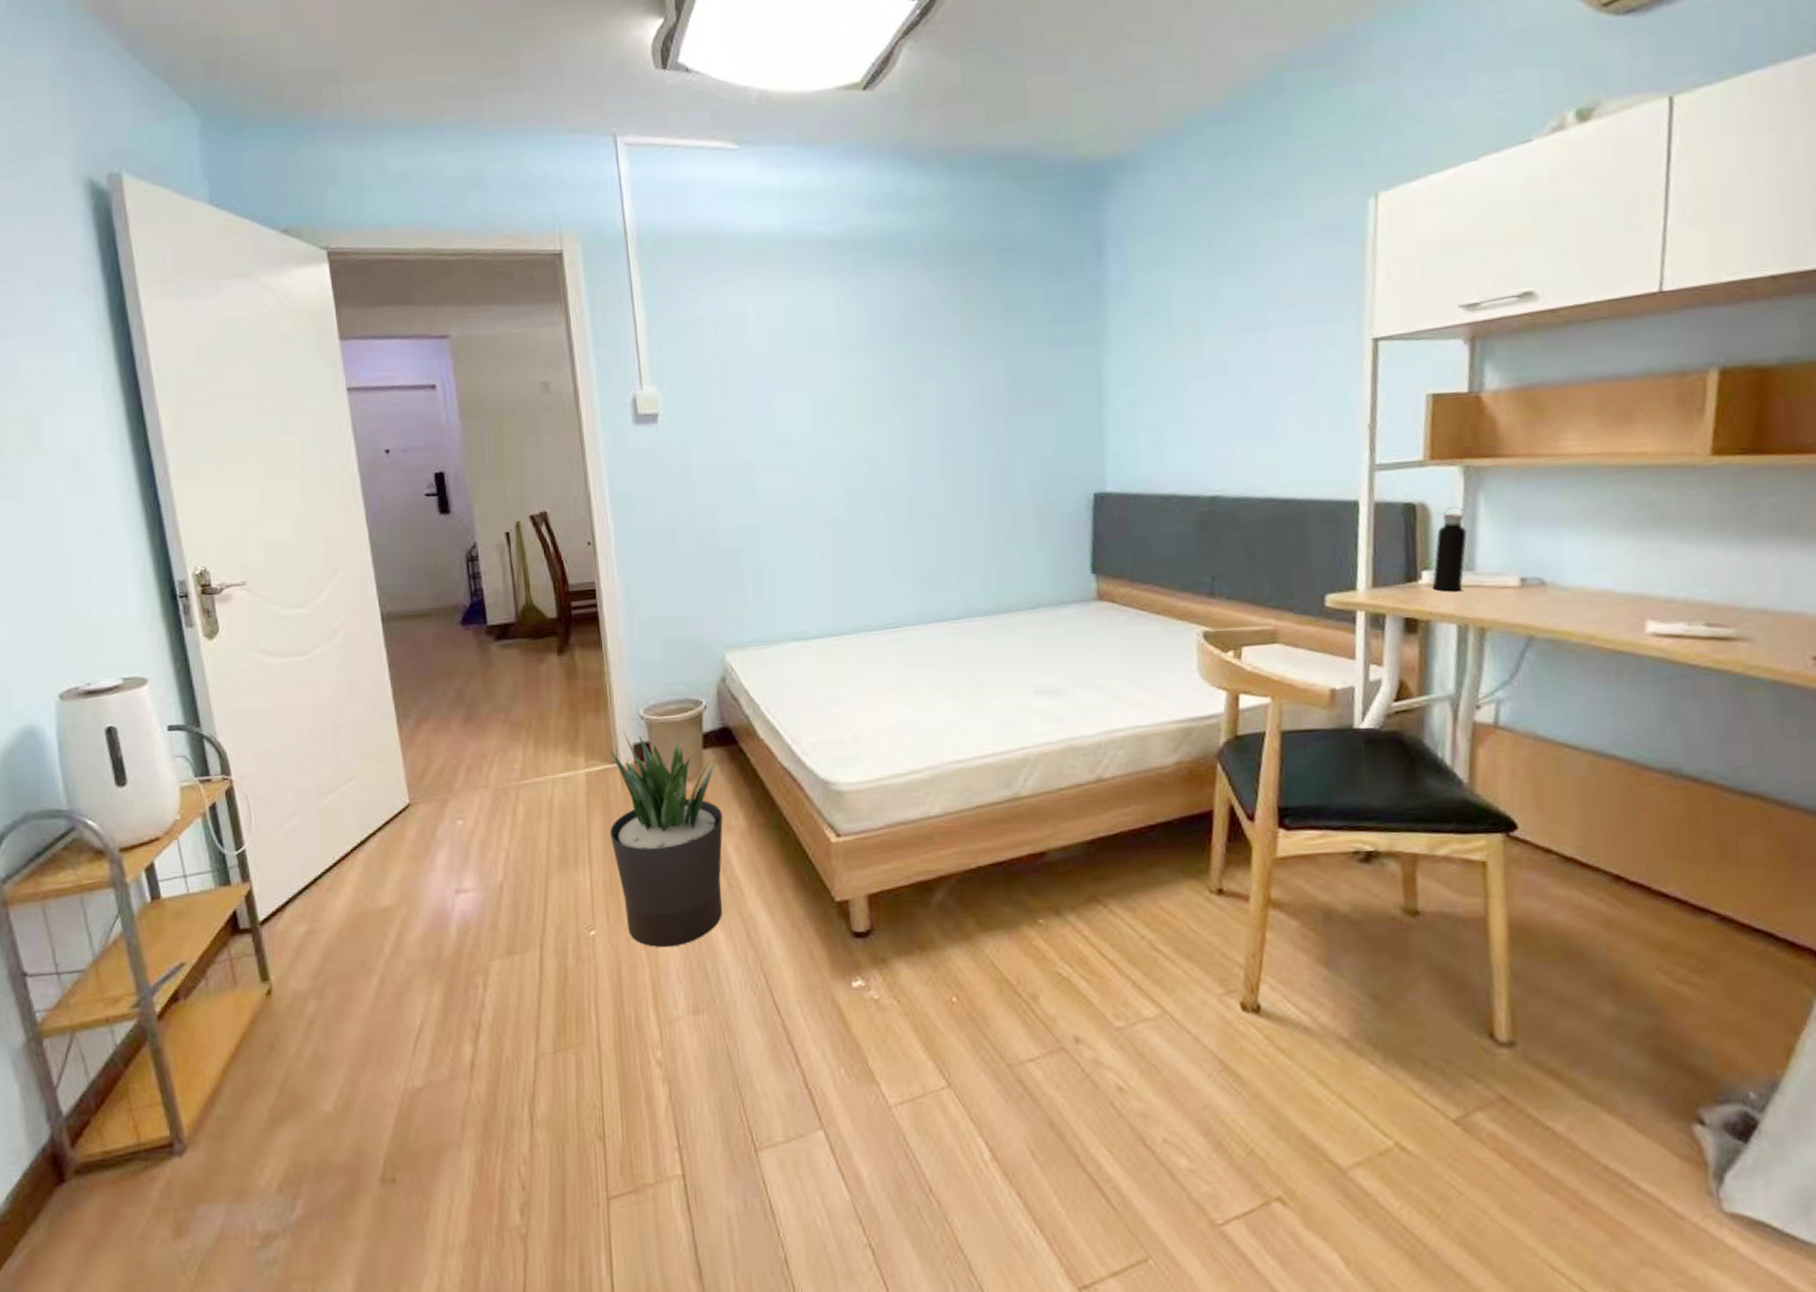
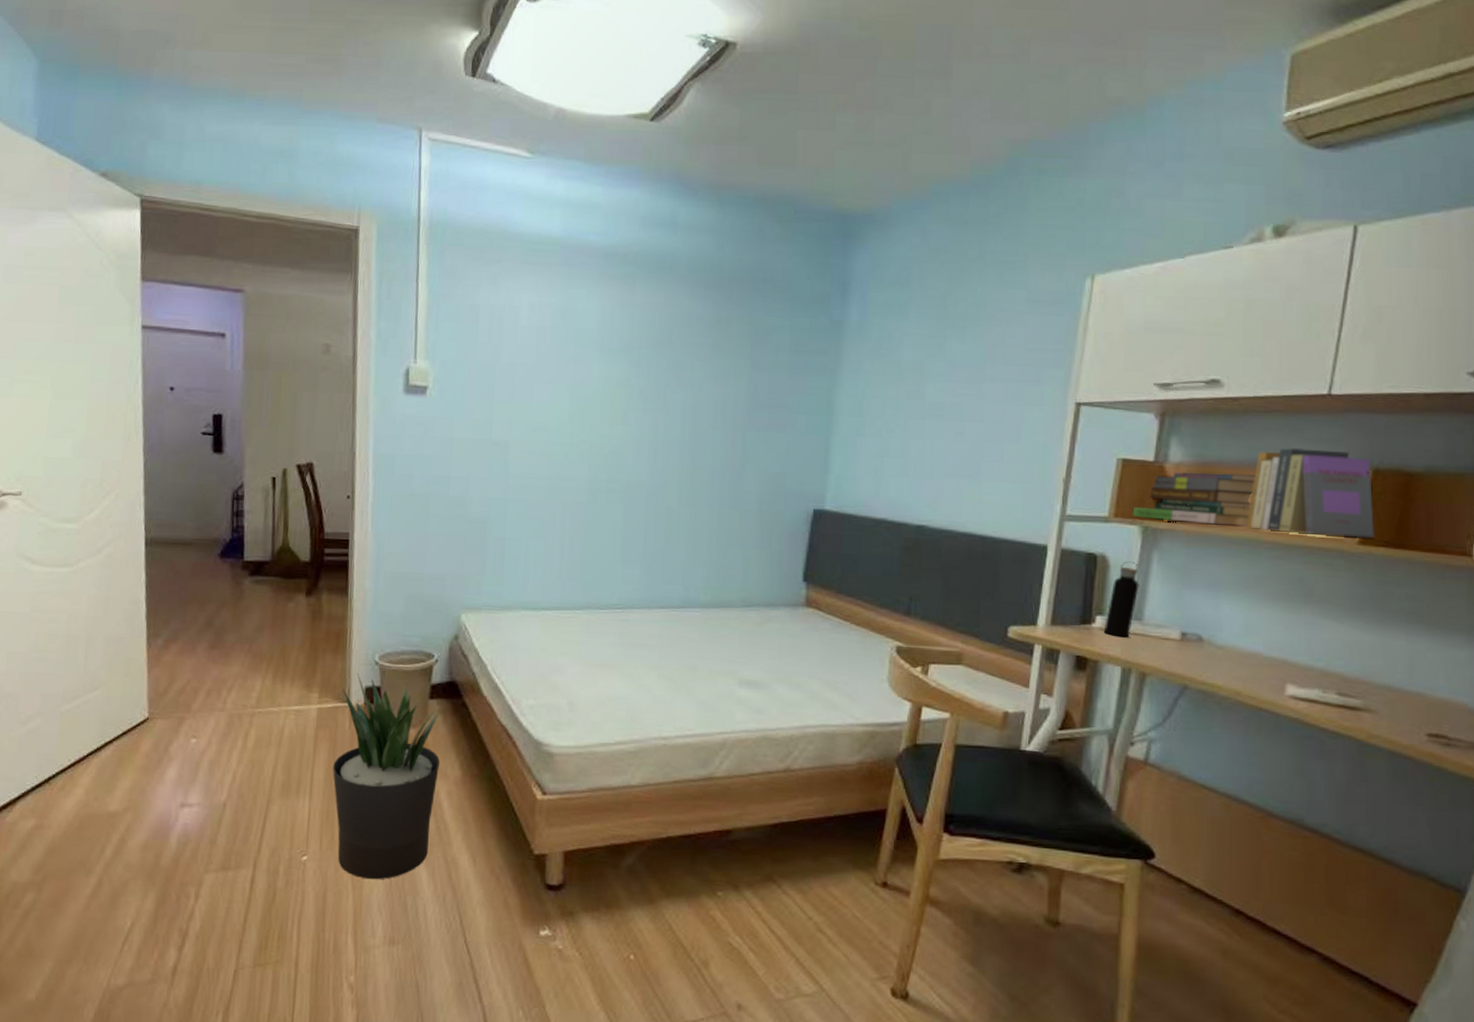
books: none [1450,393,1587,458] -> present [1132,472,1255,527]
books: none [1581,352,1731,454] -> present [1247,447,1375,540]

